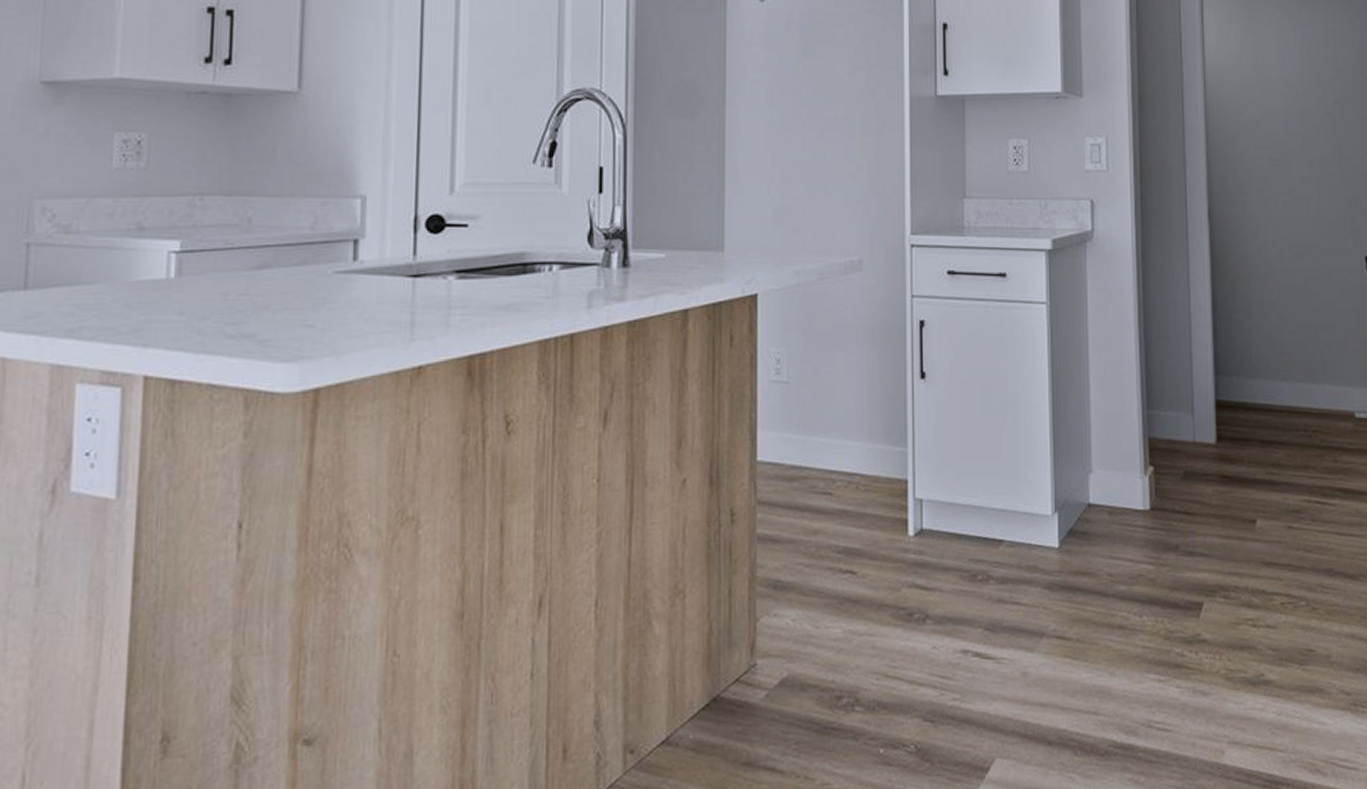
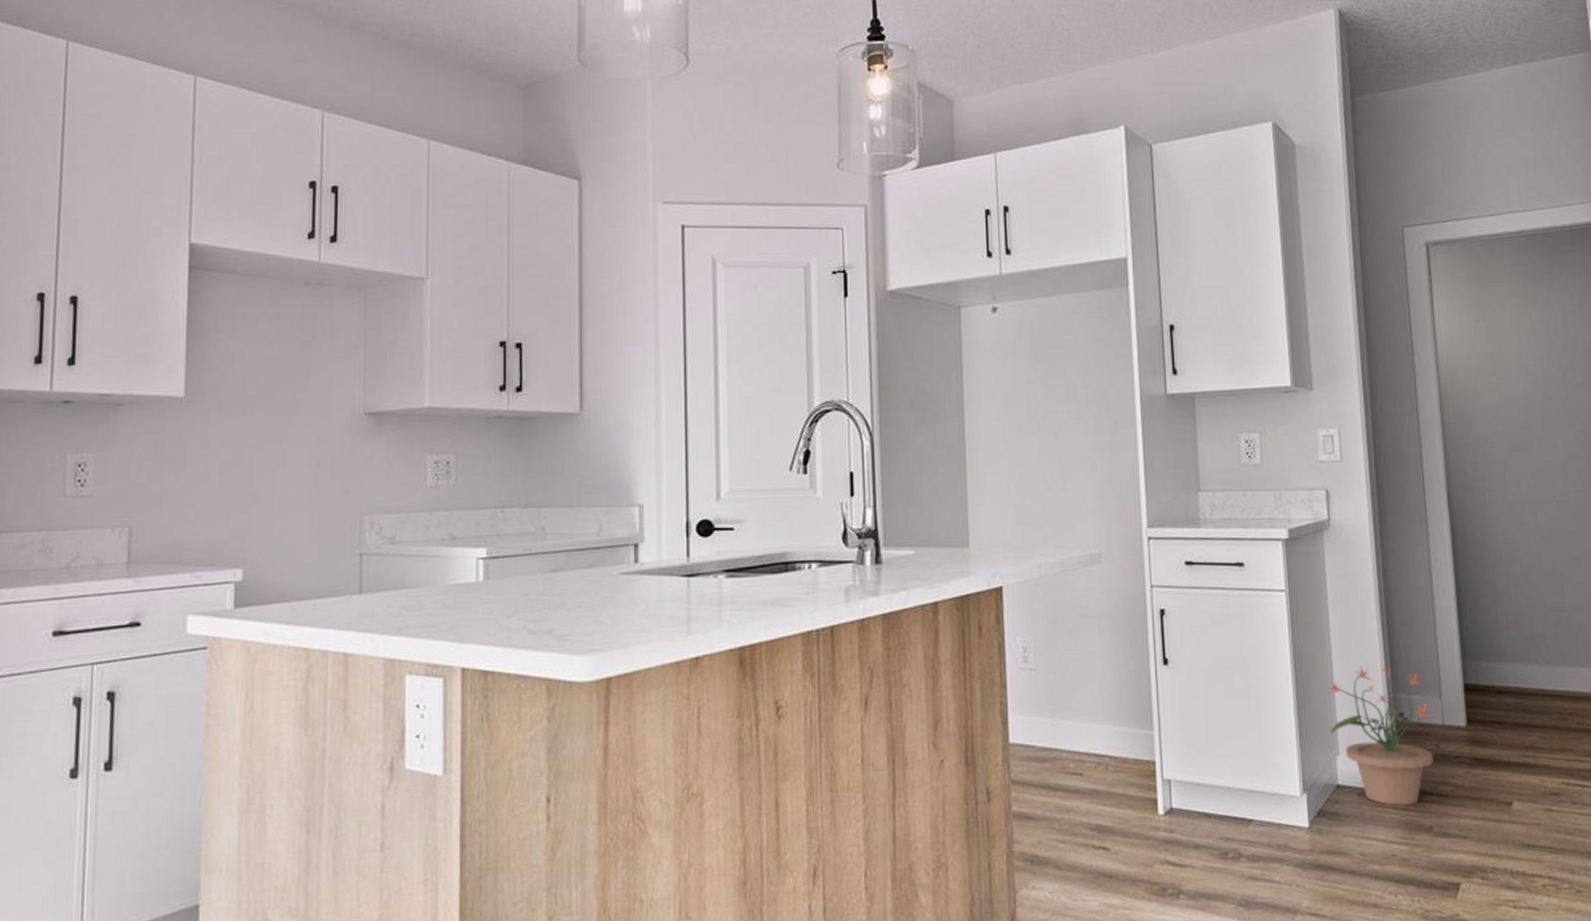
potted plant: none [1084,381,1191,524] -> present [1328,665,1441,806]

